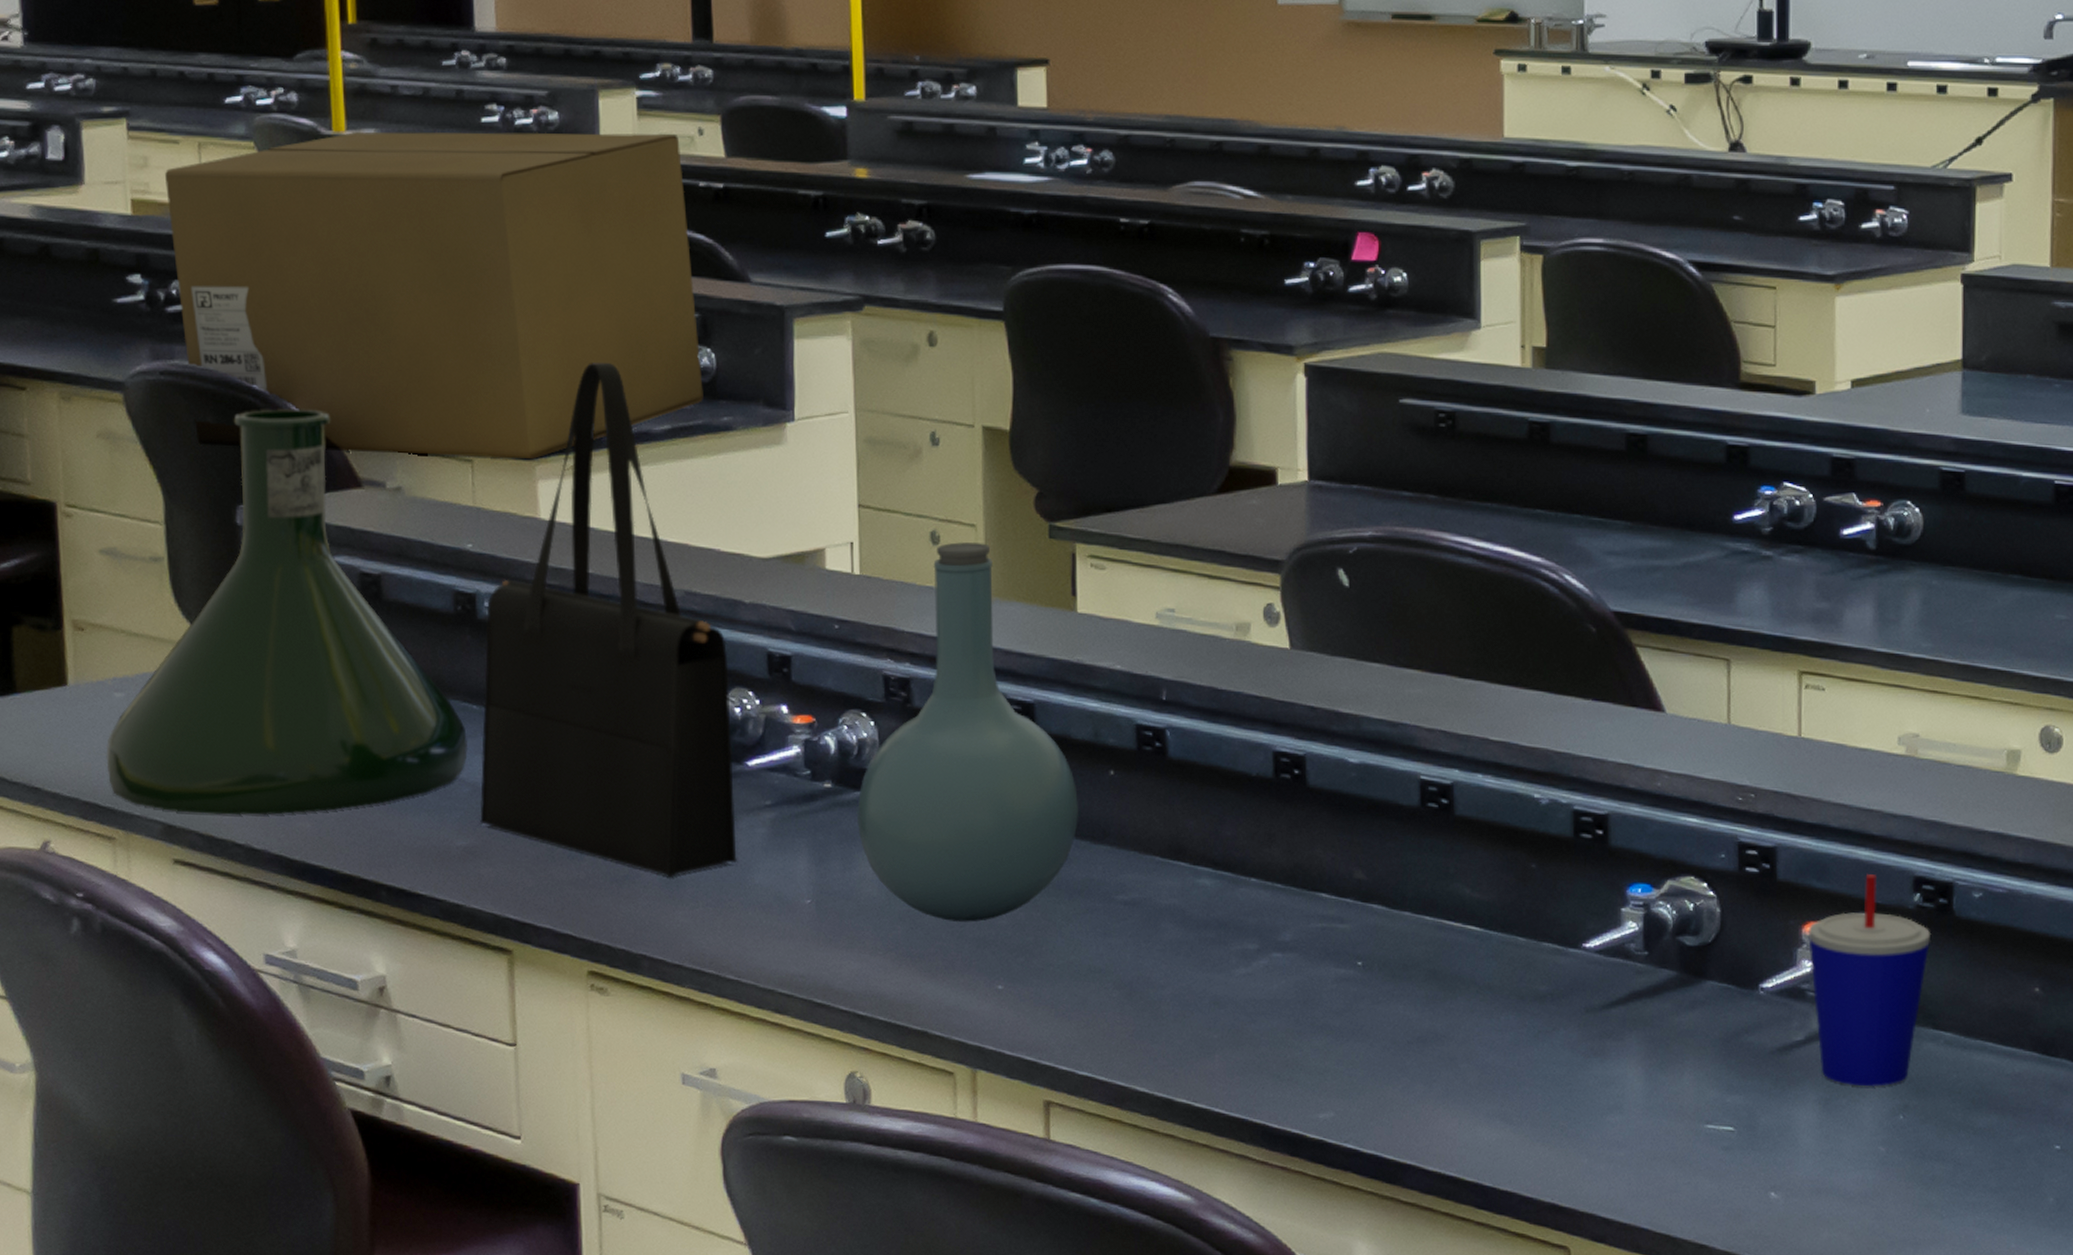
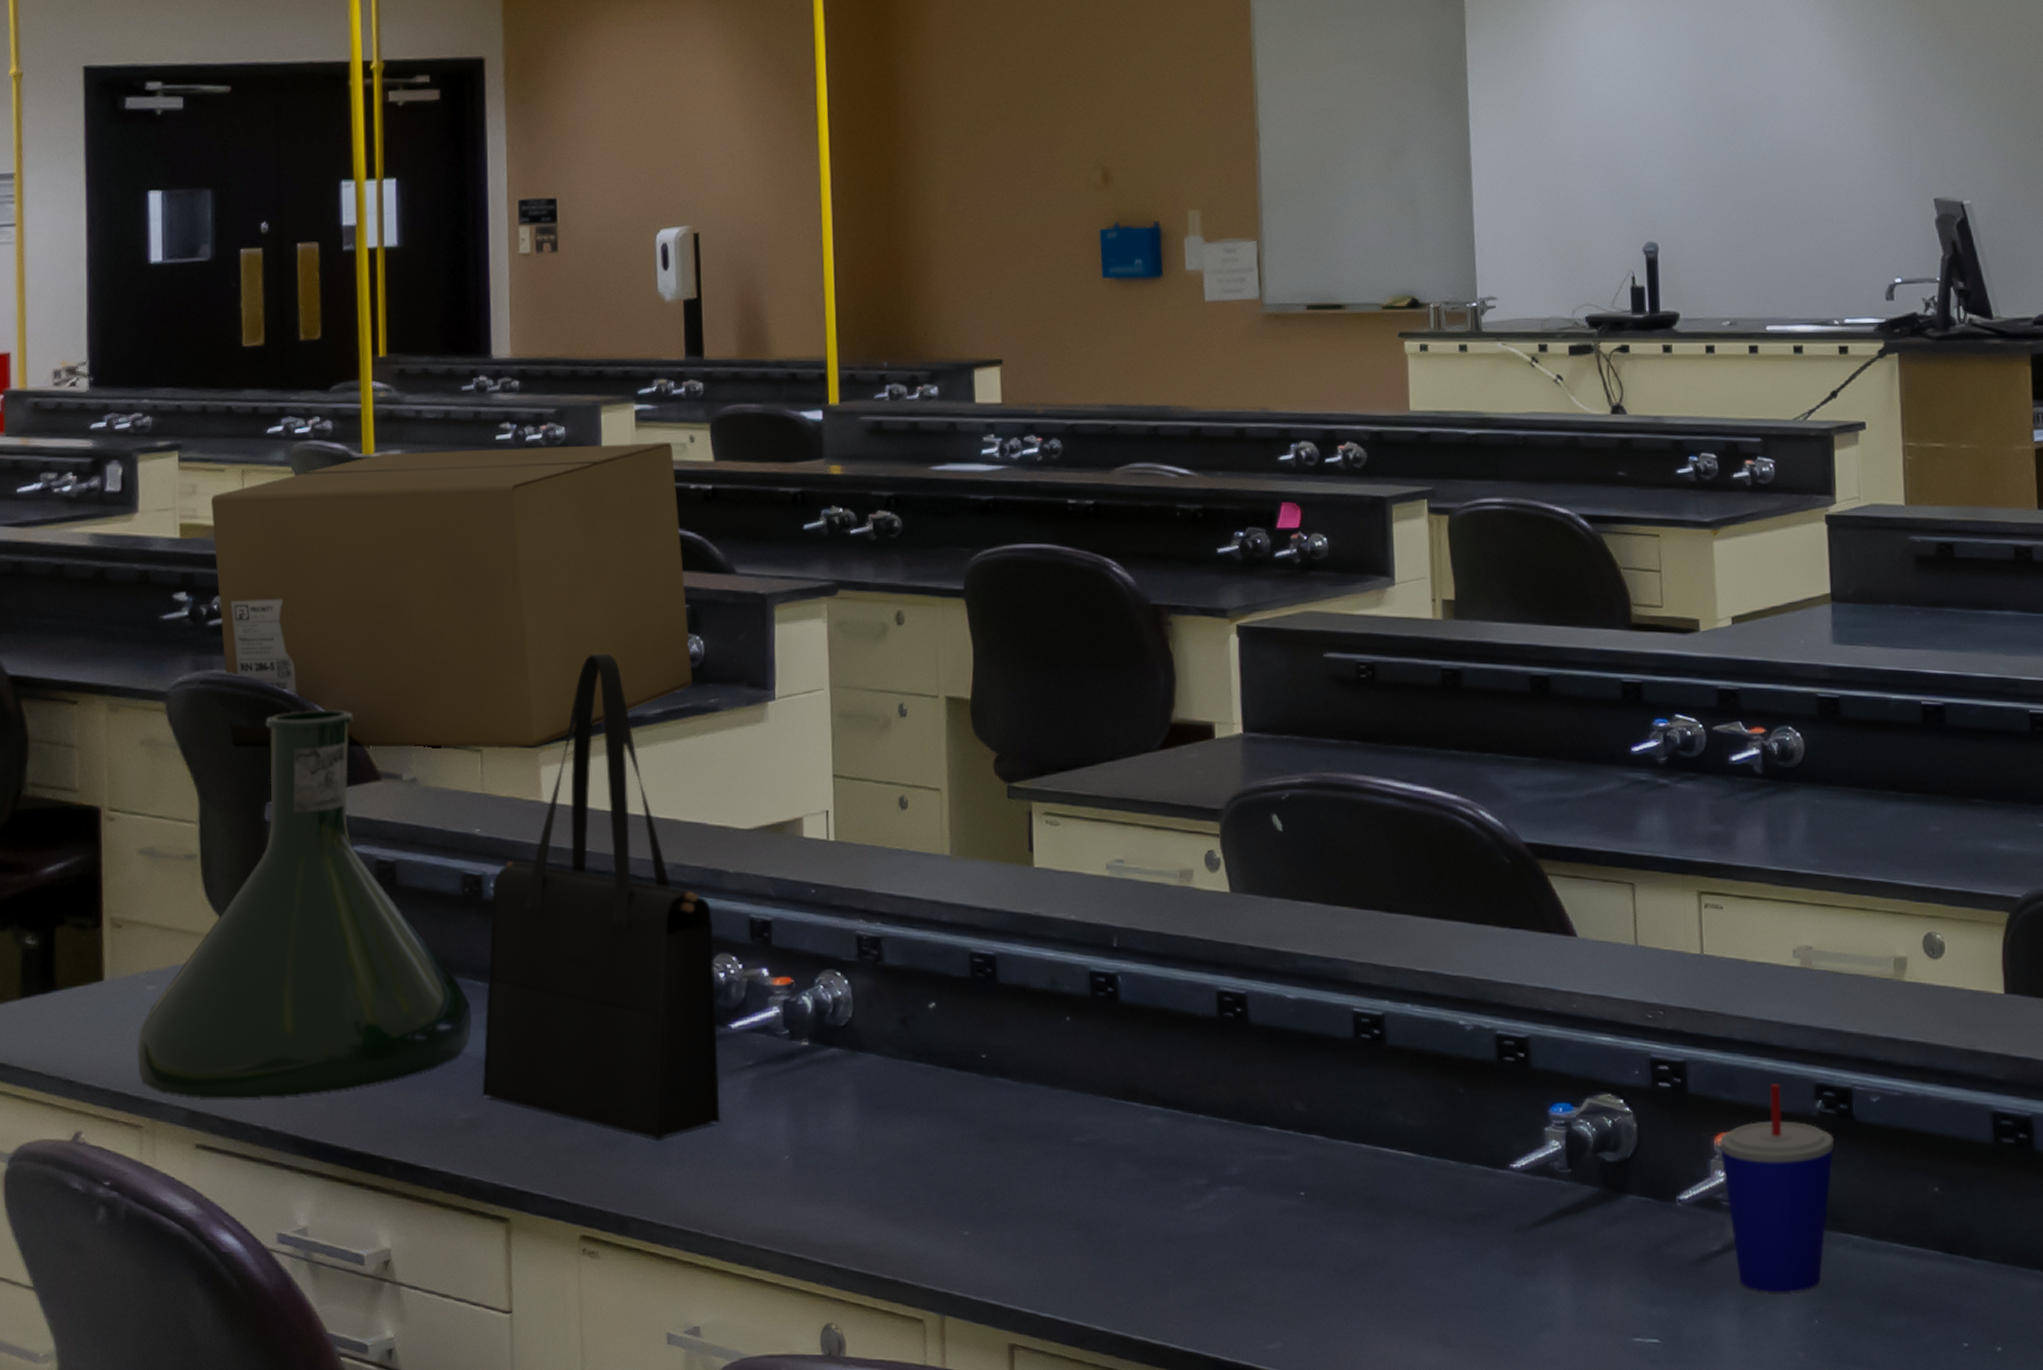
bottle: present [857,542,1078,922] -> none [832,806,1038,1171]

